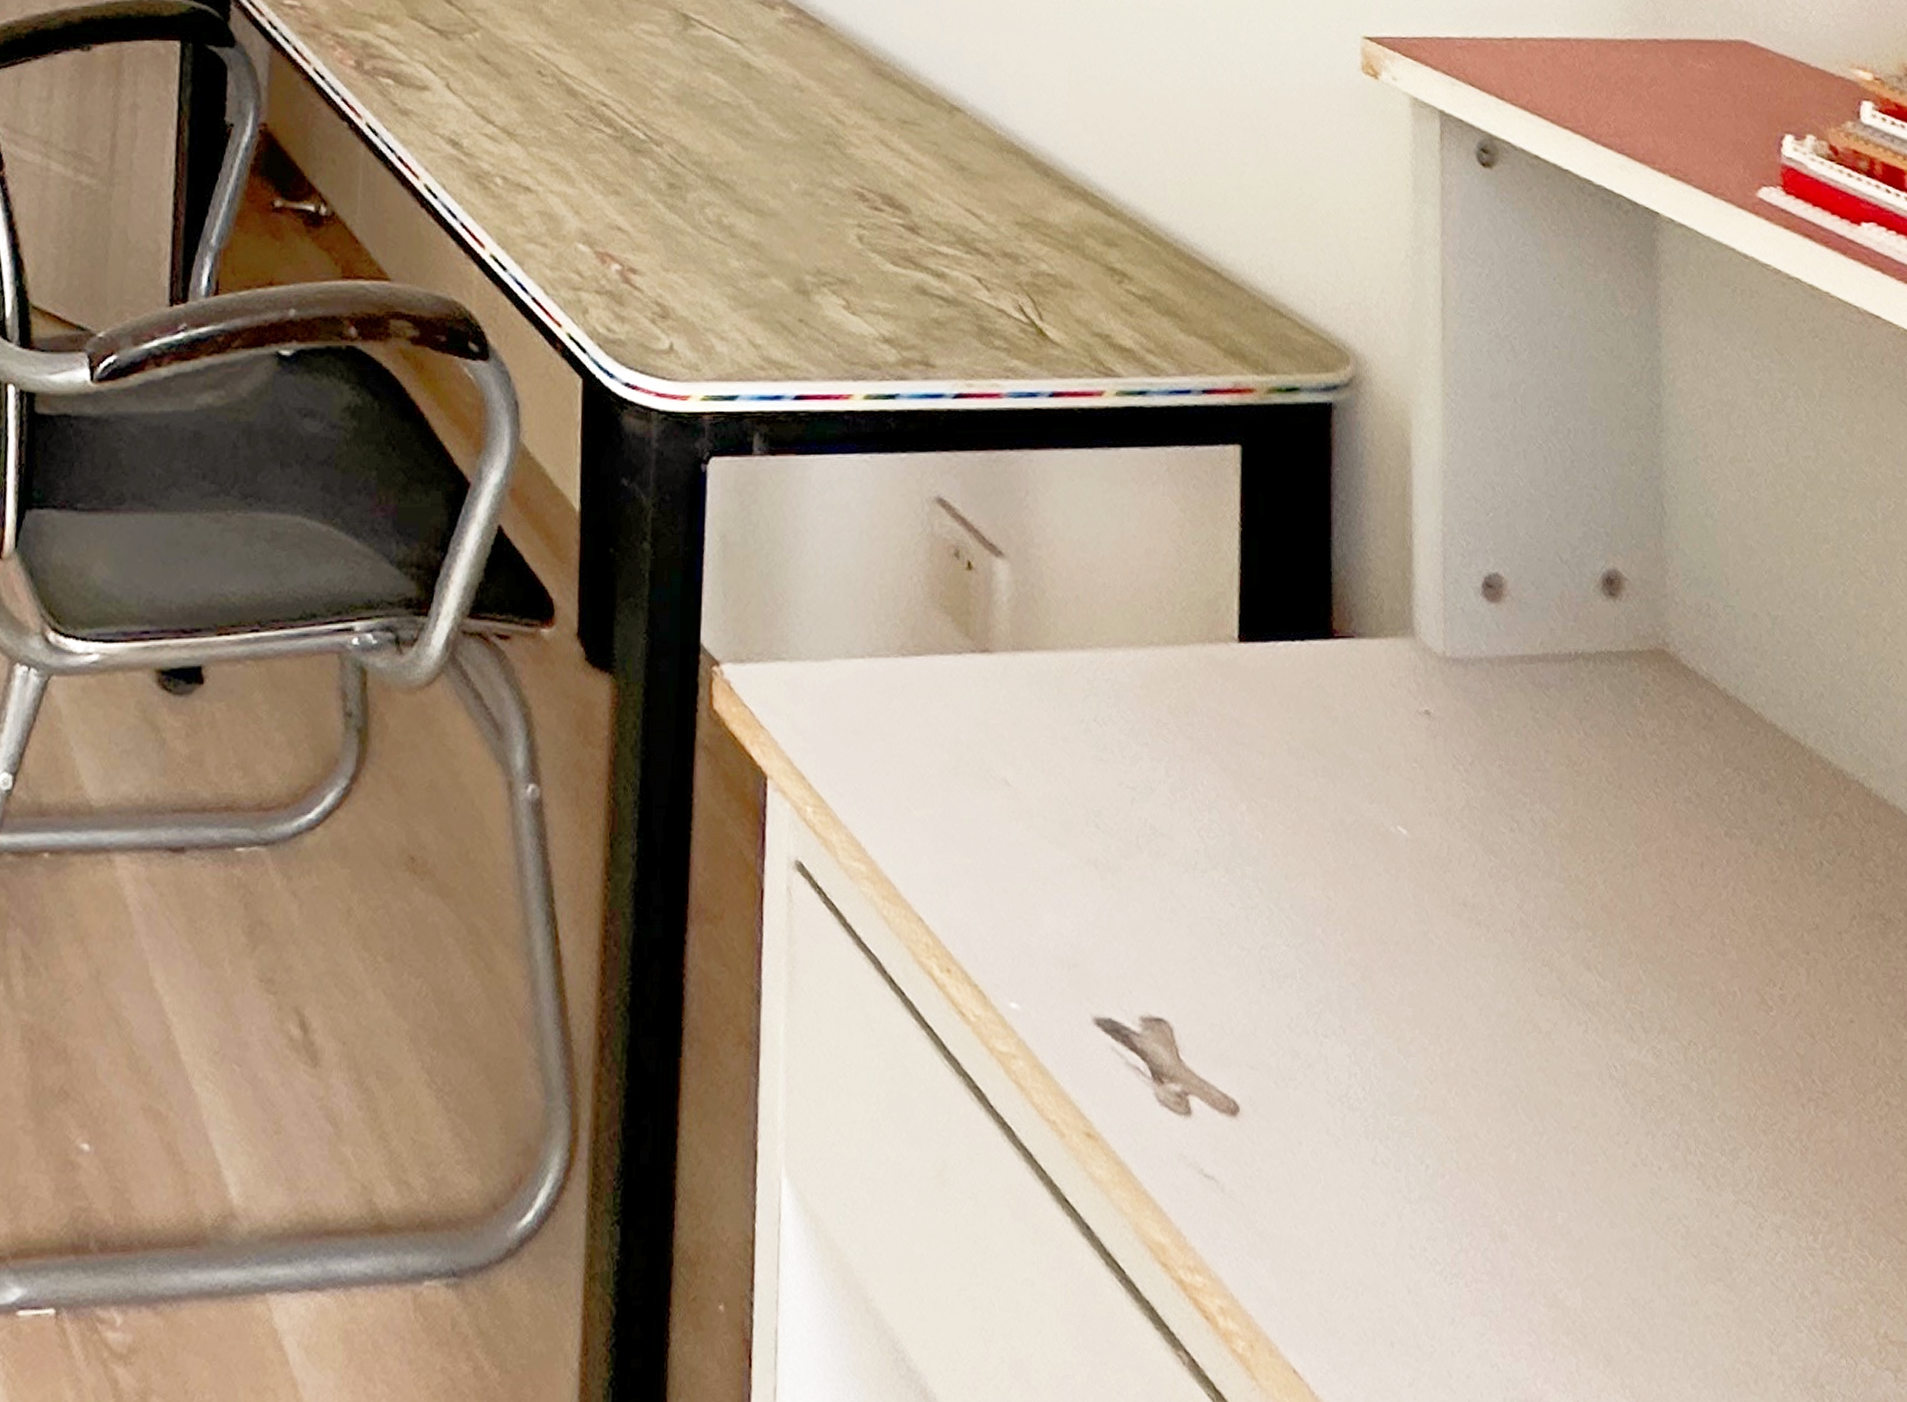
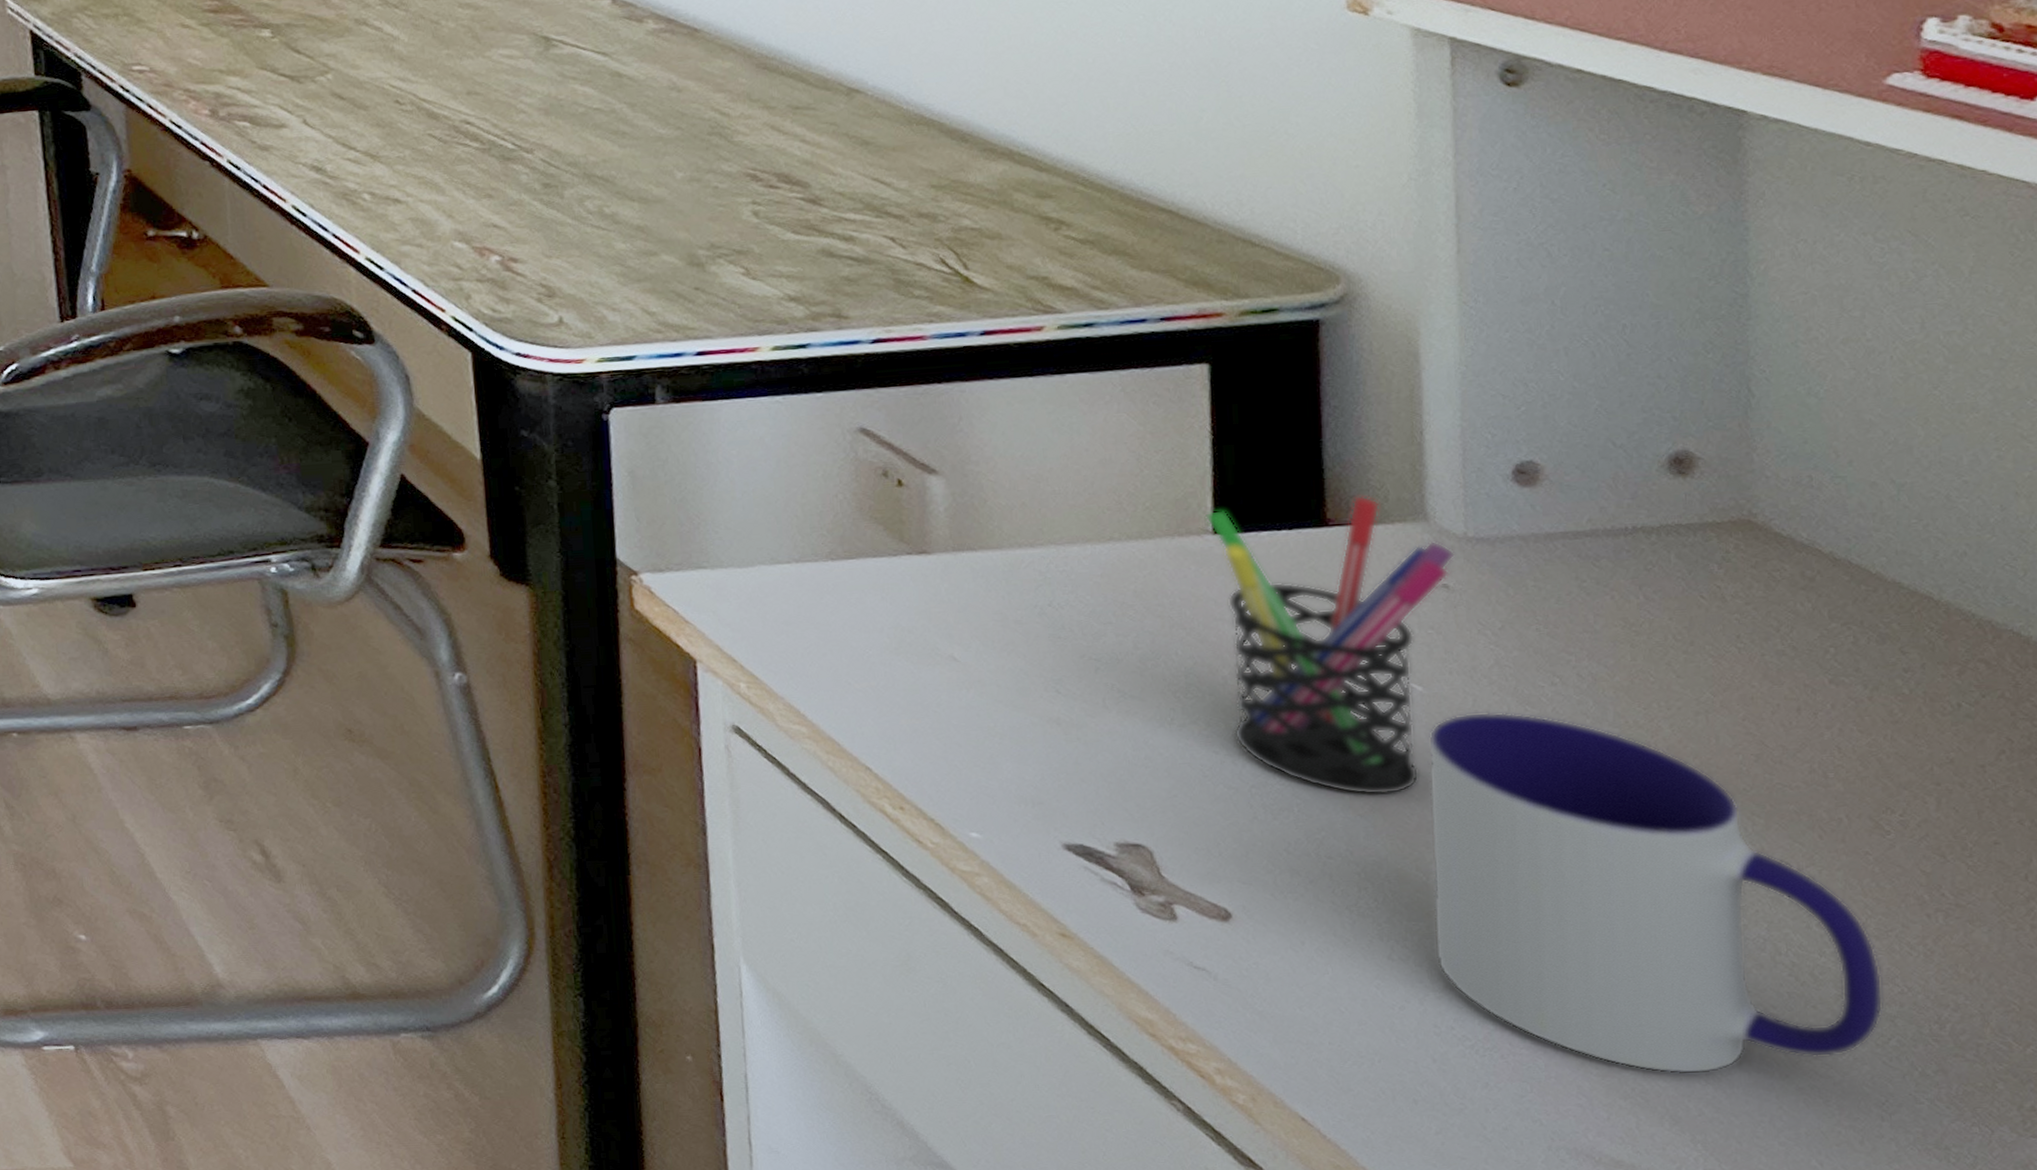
pen holder: none [1231,604,1435,960] -> present [1204,495,1455,796]
mug: none [1410,861,1771,1303] -> present [1427,711,1883,1075]

